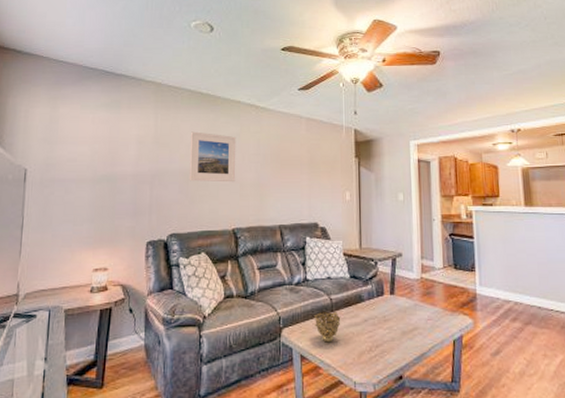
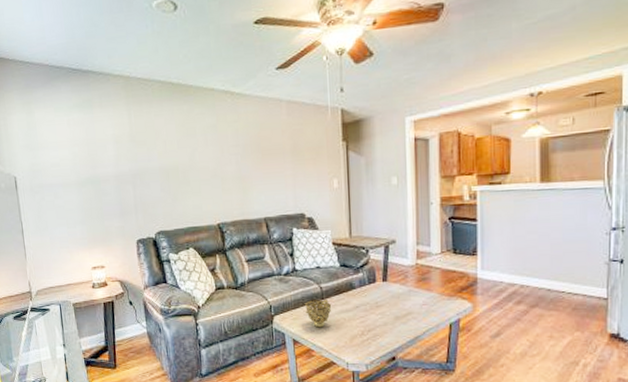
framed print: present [189,131,236,183] -> none [165,126,217,179]

